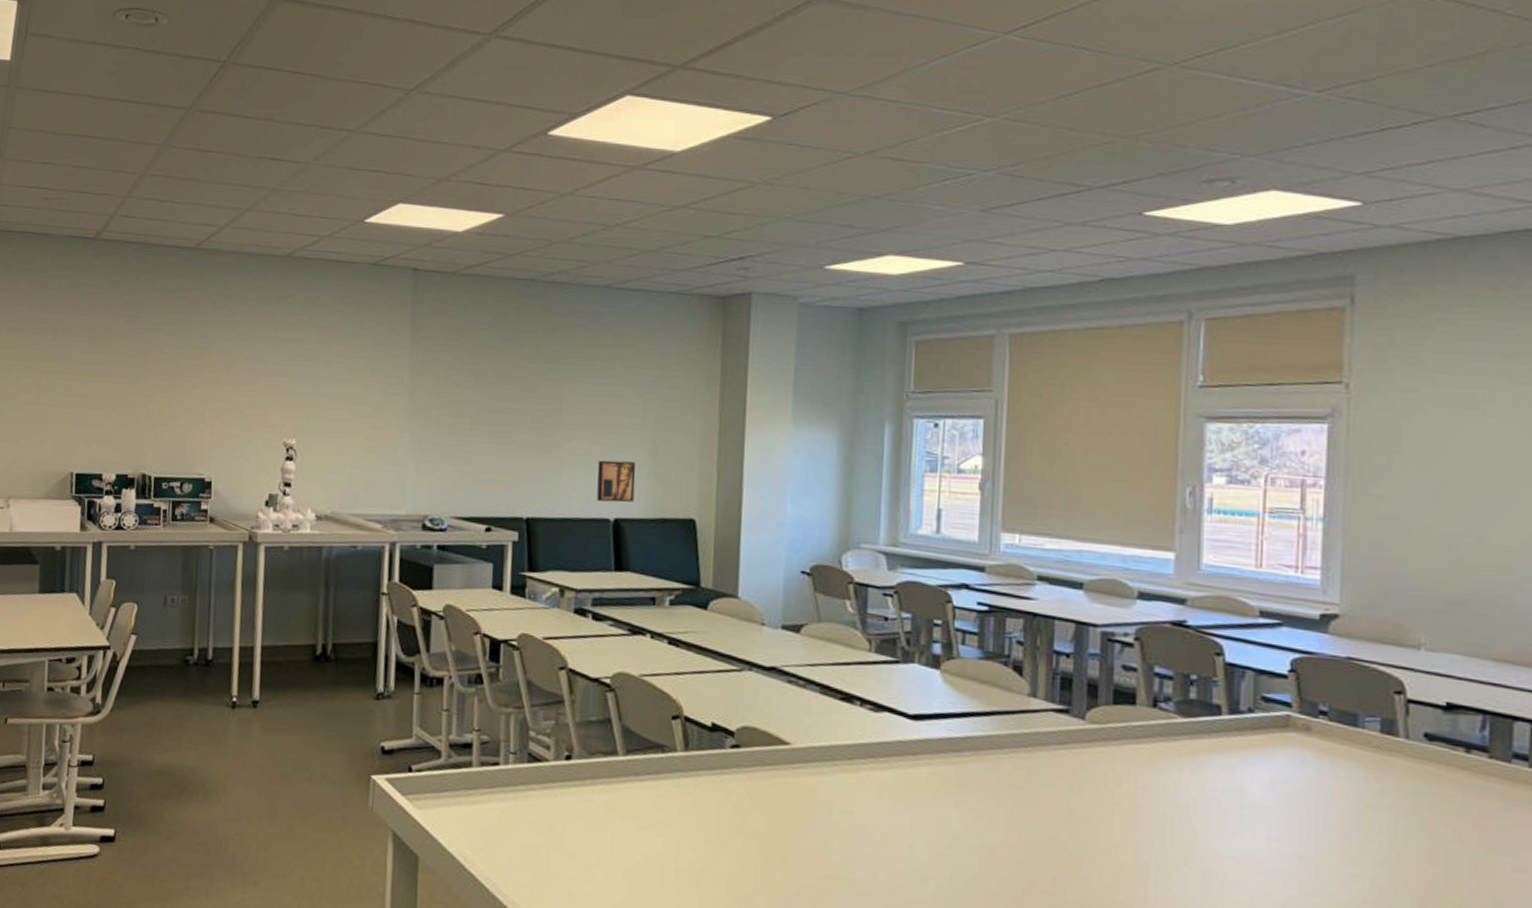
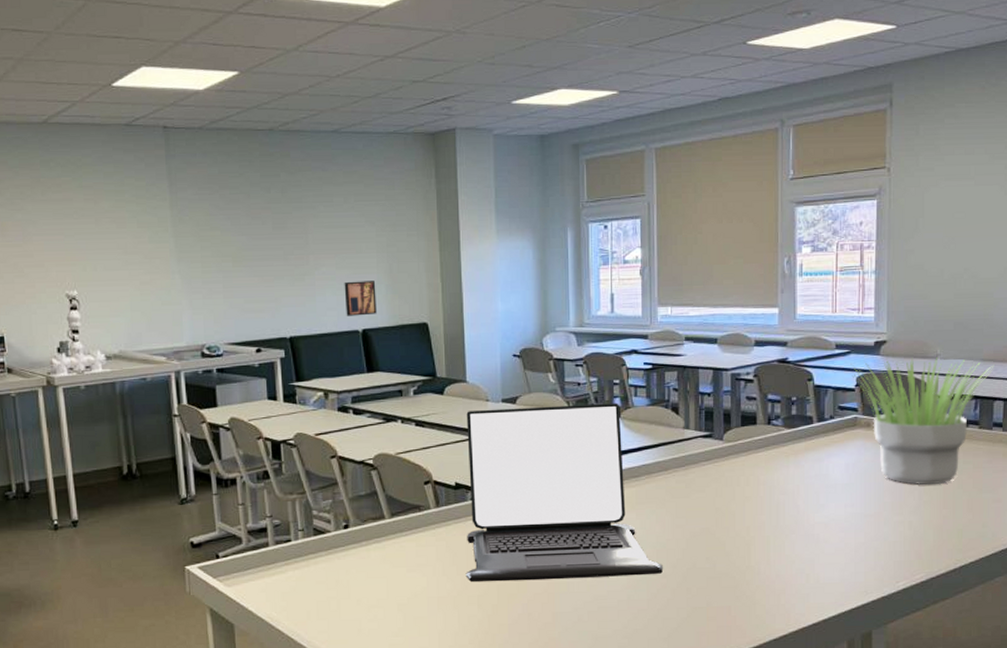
laptop: none [714,634,988,889] -> present [465,403,663,582]
potted plant: none [1282,638,1515,830] -> present [850,357,994,485]

